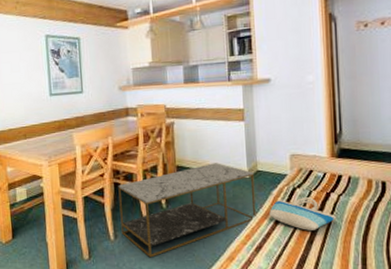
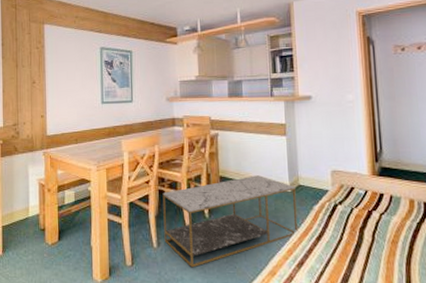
tote bag: present [269,197,337,231] -> none [311,215,380,249]

